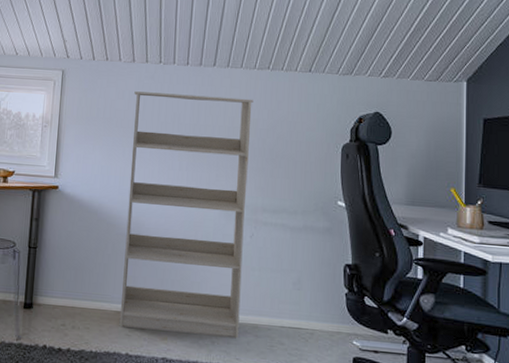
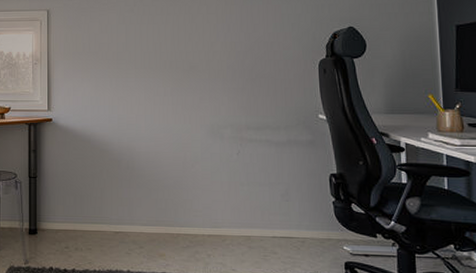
bookcase: present [119,91,254,339] -> none [116,23,233,251]

